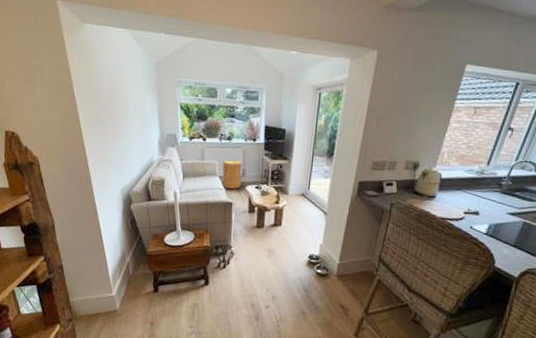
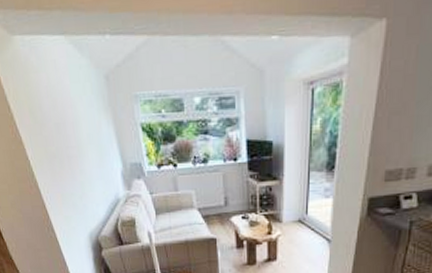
basket: present [222,159,242,189] -> none [200,186,224,222]

